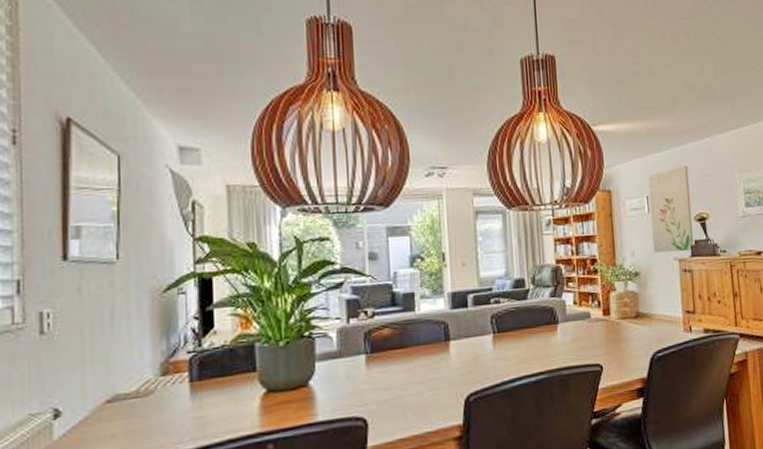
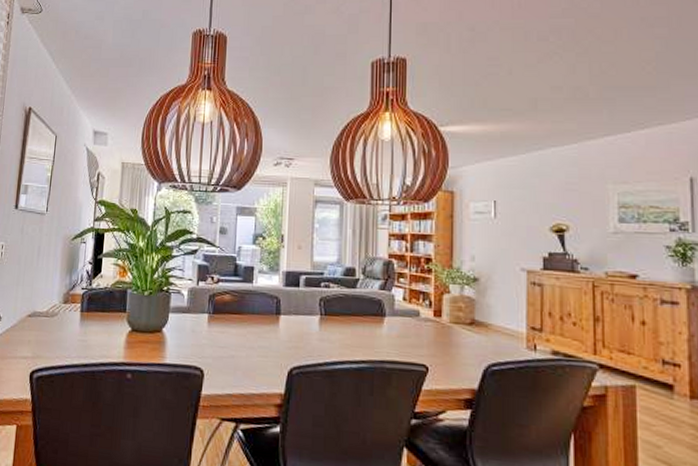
wall art: present [647,165,694,253] -> none [497,171,548,262]

